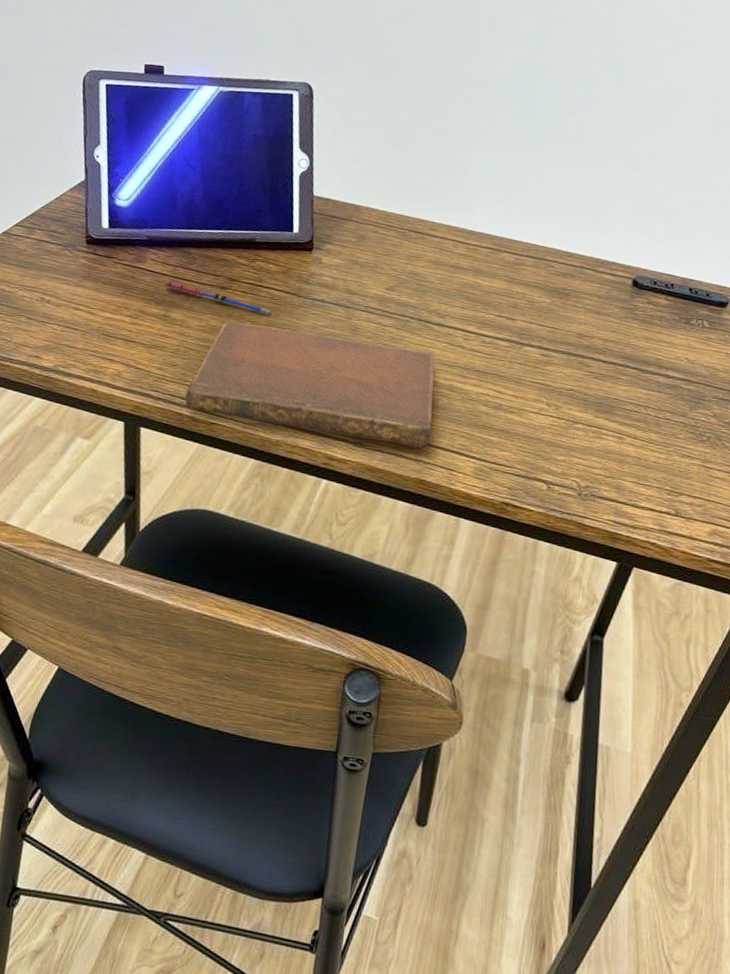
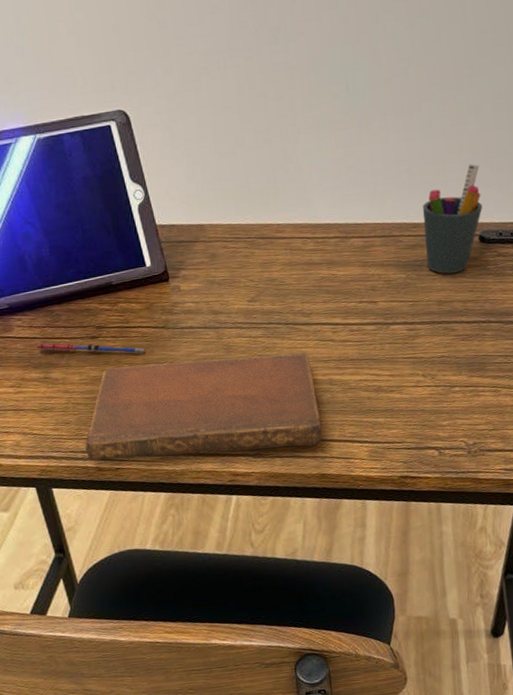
pen holder: none [574,208,646,310] -> present [422,163,483,274]

